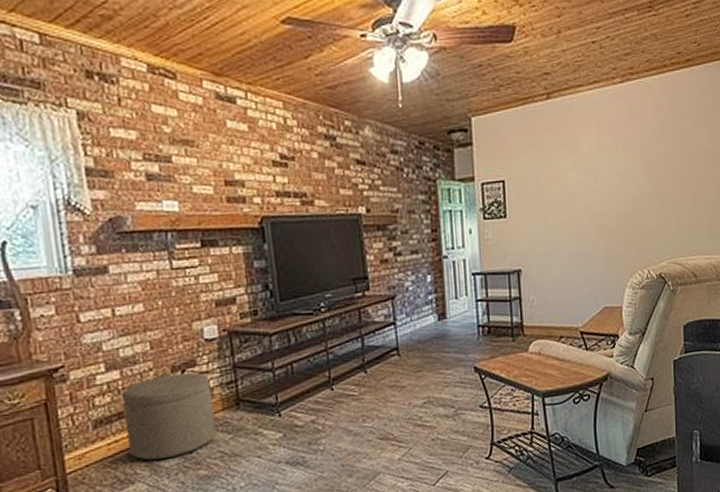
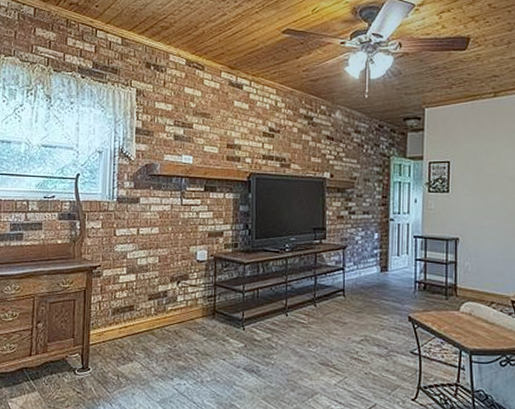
ottoman: present [122,372,216,460] -> none [133,283,196,347]

